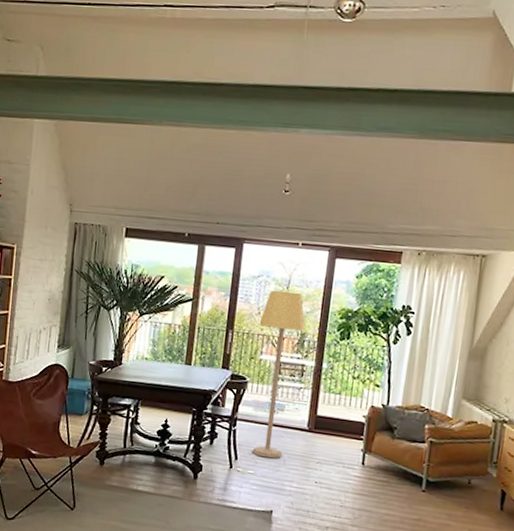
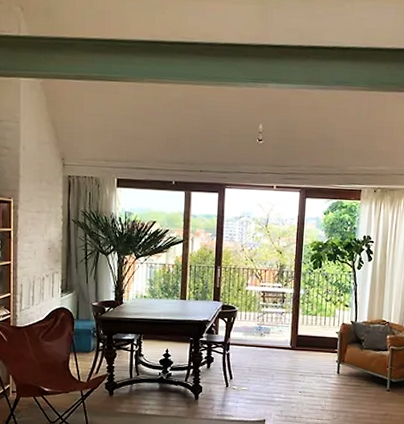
lamp: present [252,290,305,459] -> none [243,228,283,375]

